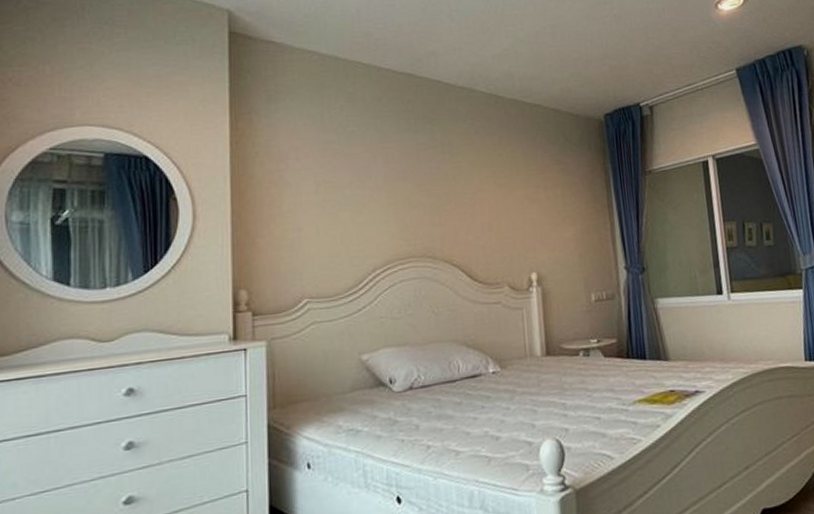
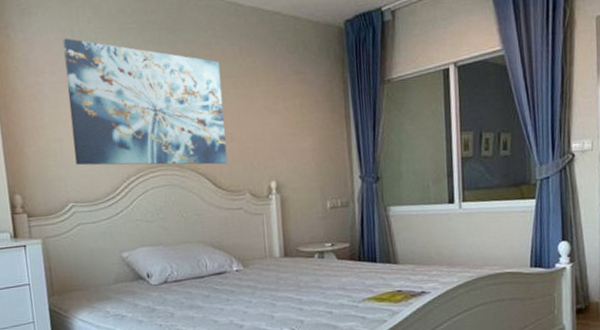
wall art: none [311,124,485,257] -> present [63,38,228,166]

